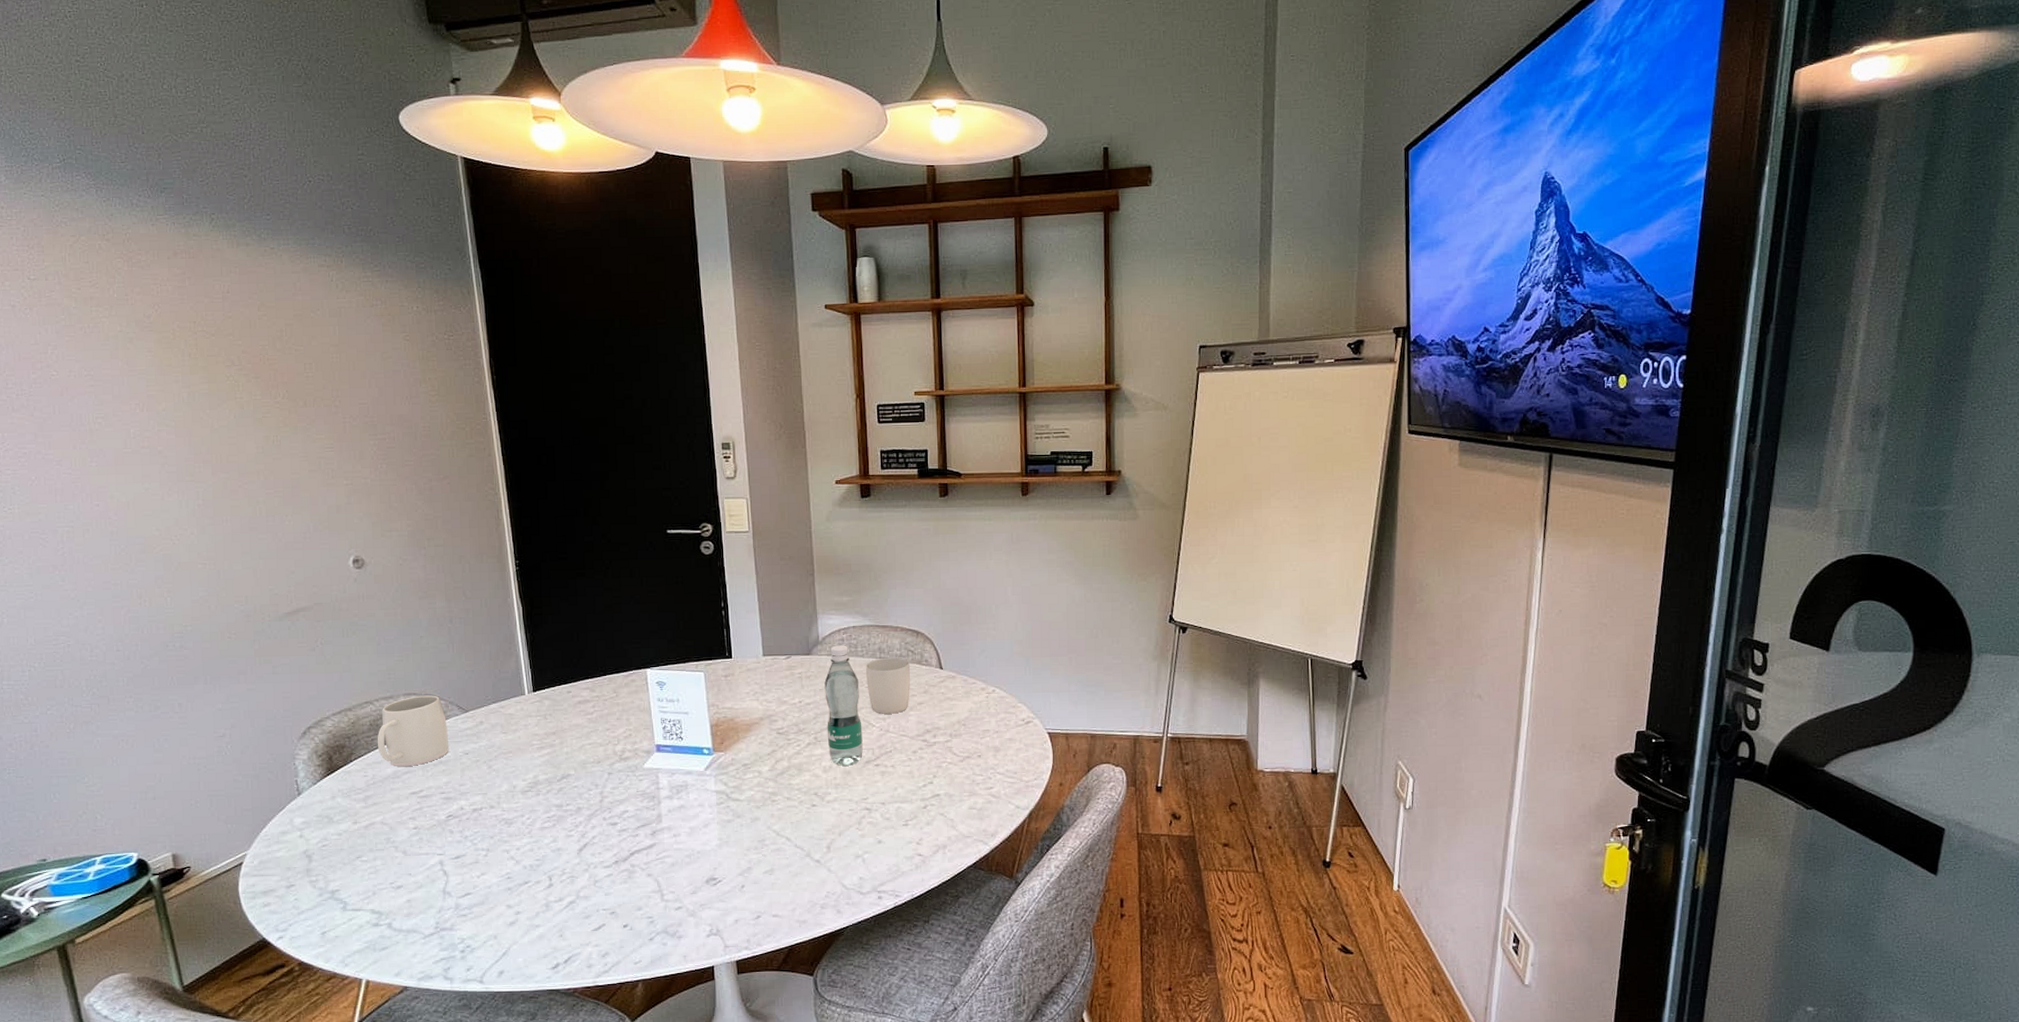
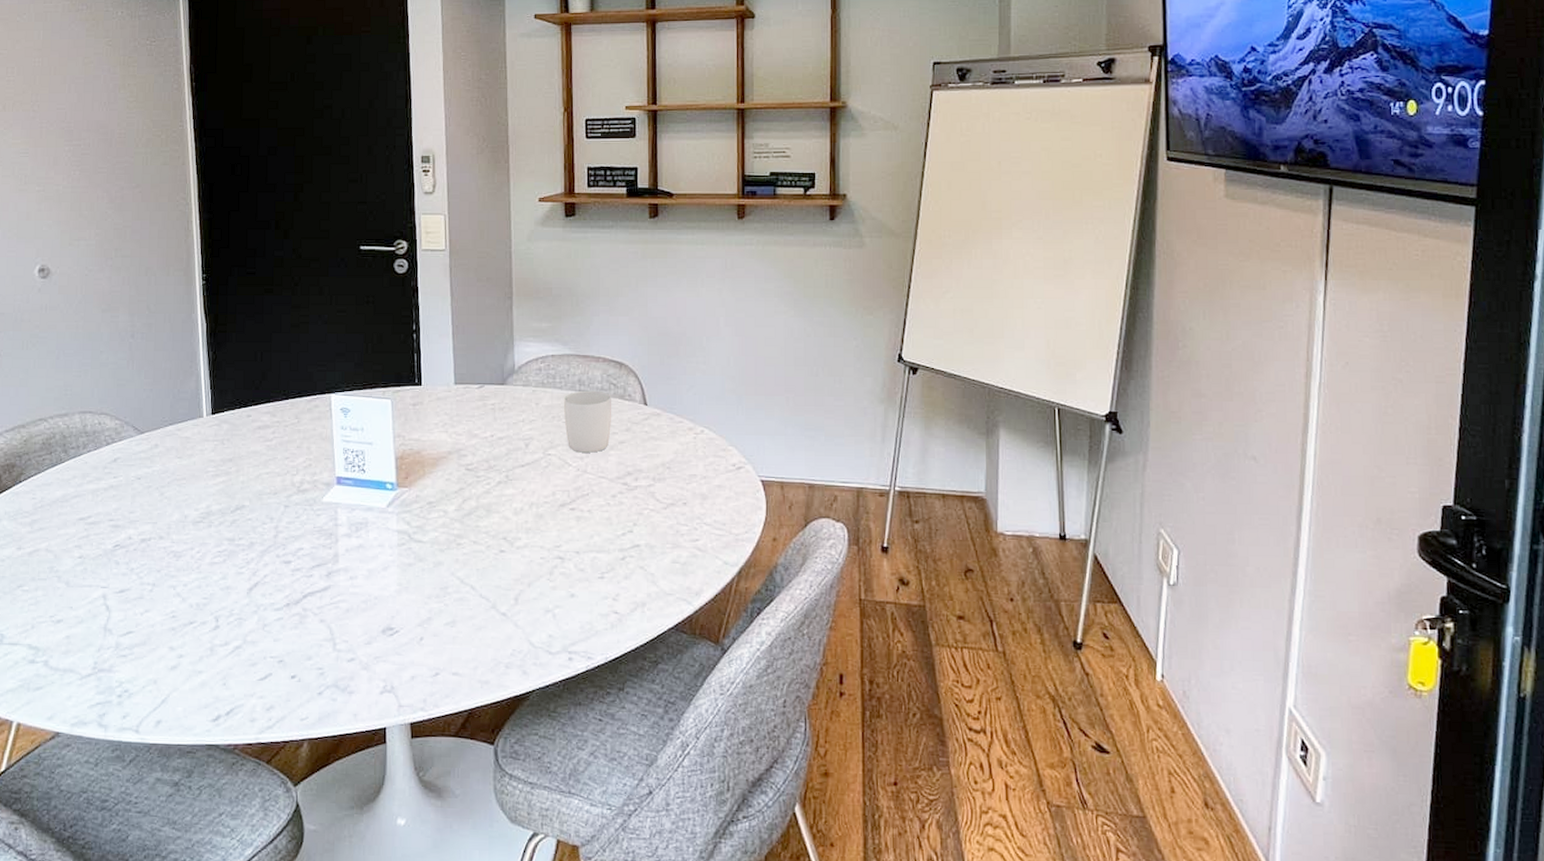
mug: present [377,695,449,767] -> none [48,414,122,491]
bottle: present [824,645,863,766] -> none [519,375,558,508]

